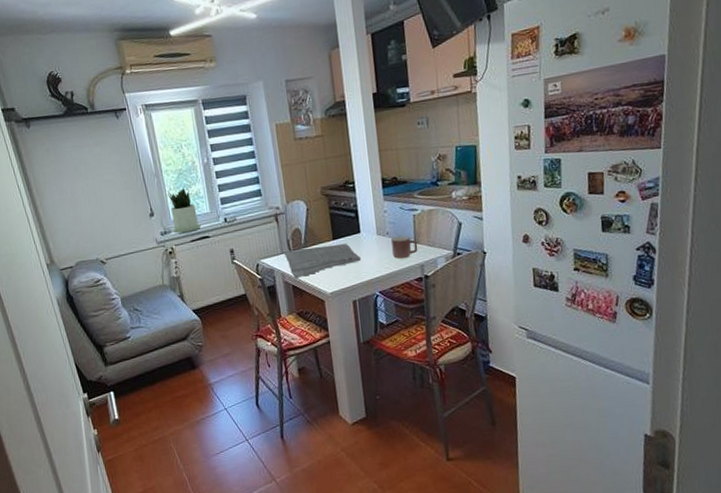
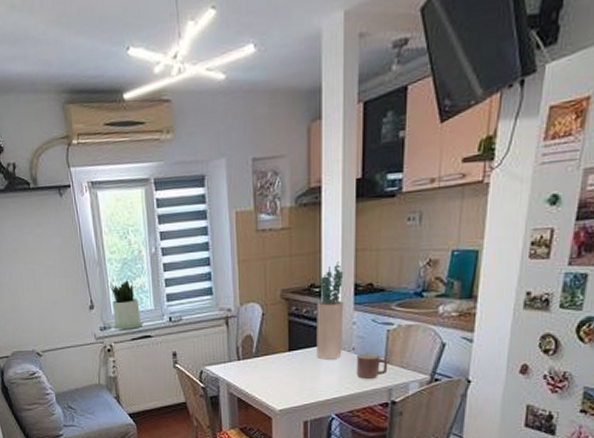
newspaper: present [284,243,361,278] -> none [232,356,318,390]
vase: none [352,161,379,245] -> present [317,261,344,360]

